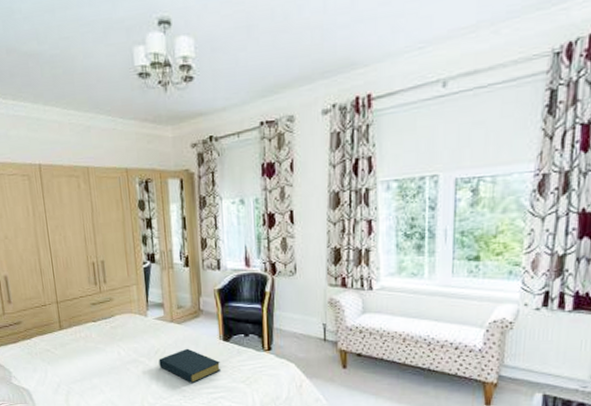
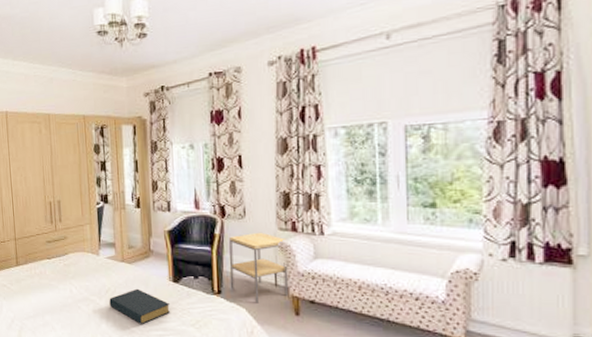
side table: none [280,288,337,358] -> present [229,232,288,303]

